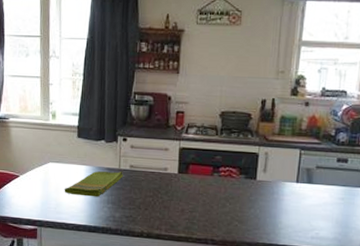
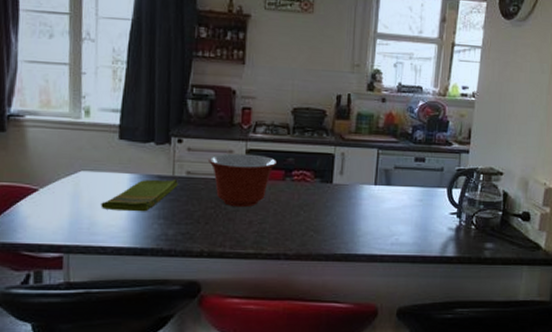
mixing bowl: none [147,151,207,198] -> present [207,153,278,208]

